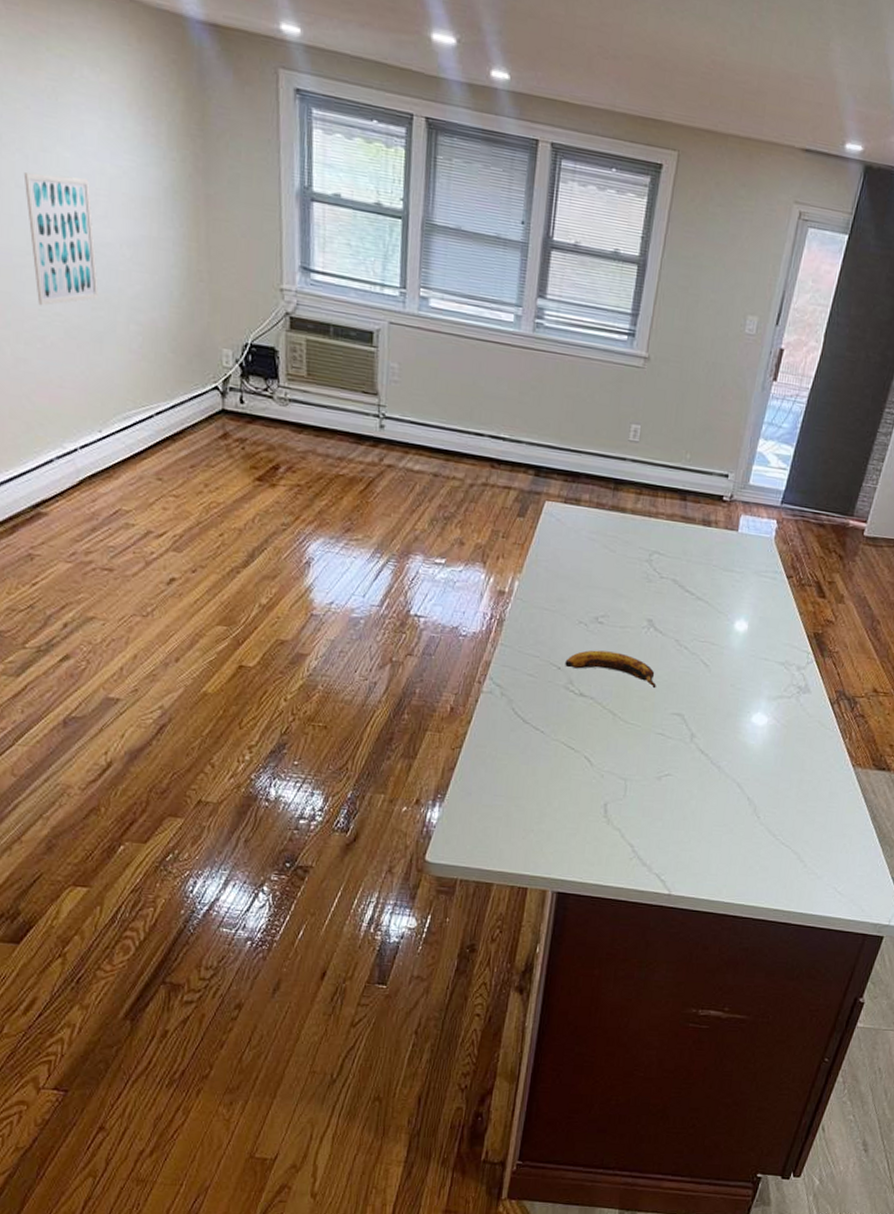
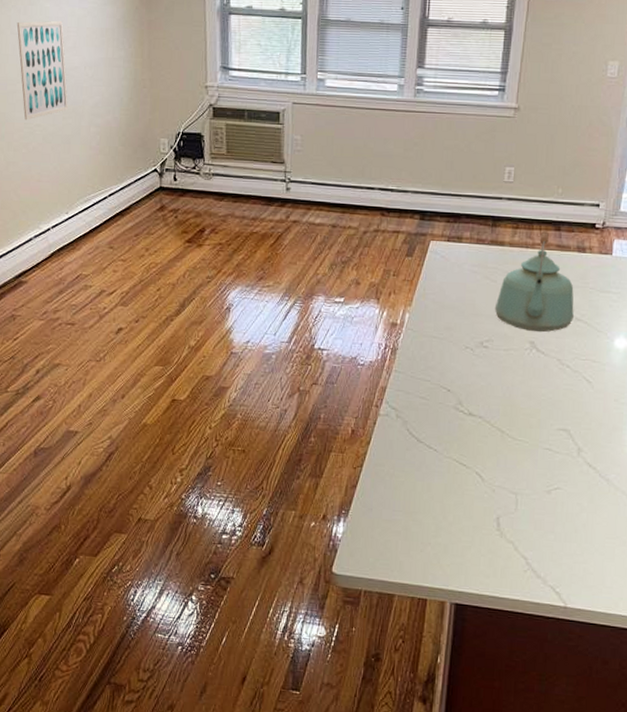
banana: present [565,650,656,689] -> none [454,372,541,406]
kettle: none [612,498,697,610] -> present [494,230,574,333]

